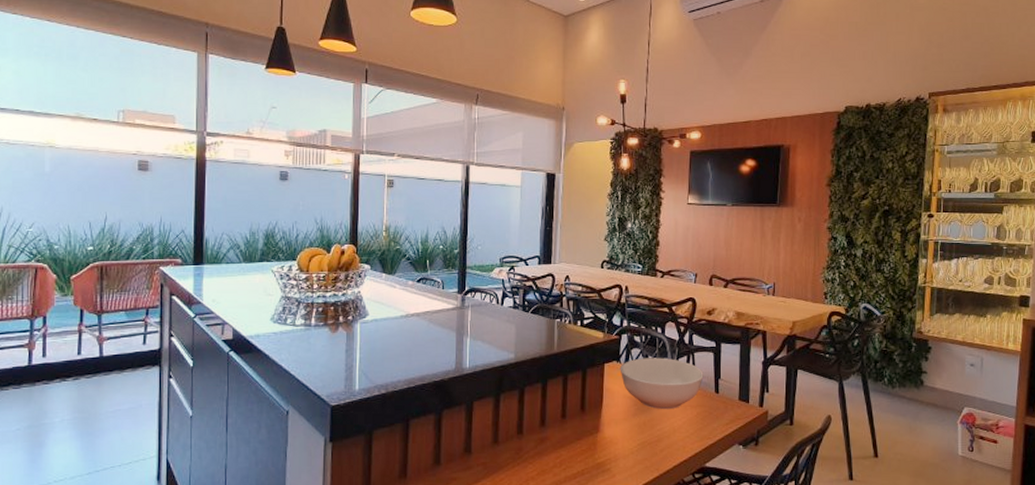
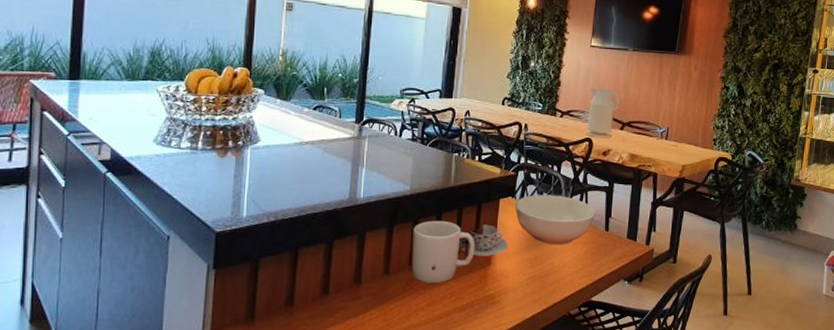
mug: none [519,387,582,452] -> present [411,220,475,283]
teacup: none [566,390,616,424] -> present [459,224,509,257]
water jug: none [689,246,721,297] -> present [587,88,619,138]

